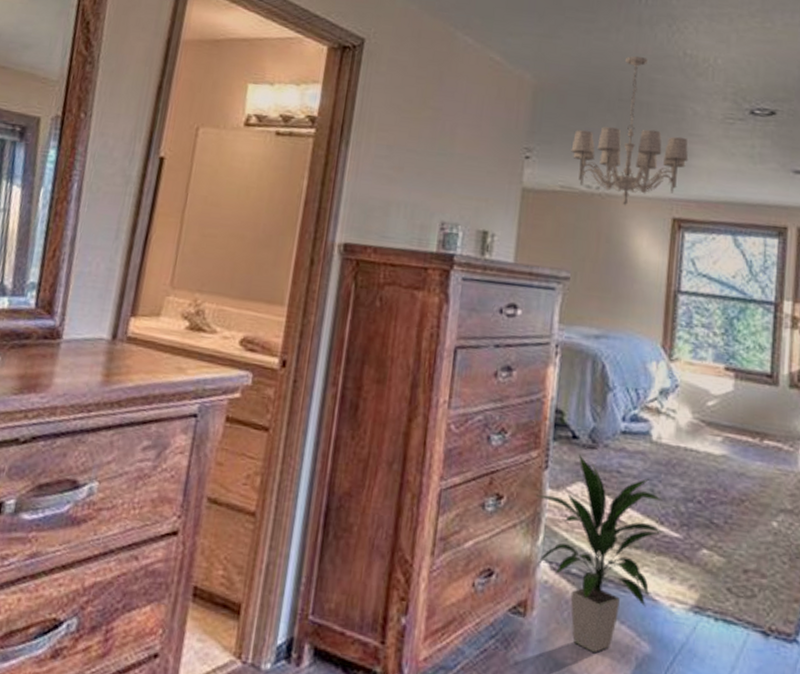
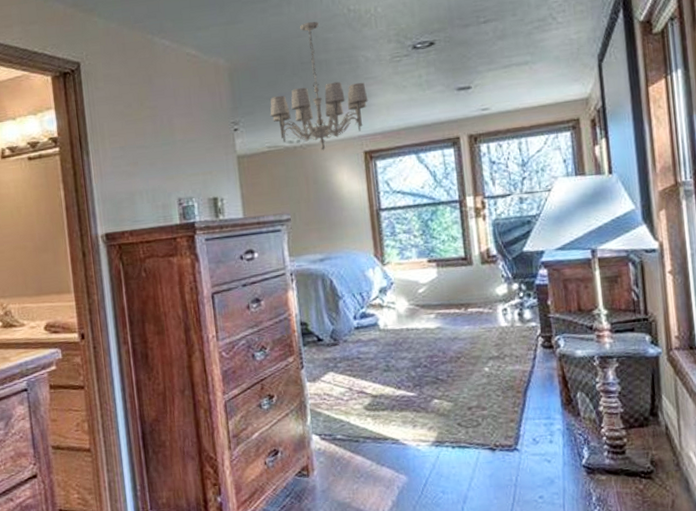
indoor plant: present [536,453,666,652] -> none [299,351,404,490]

